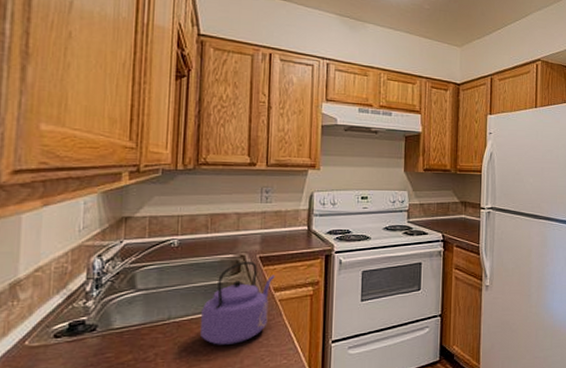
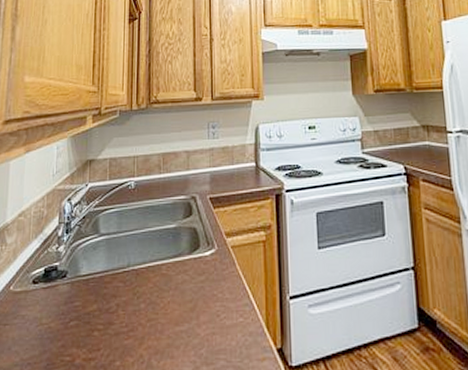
kettle: present [200,261,275,345] -> none [157,202,226,297]

